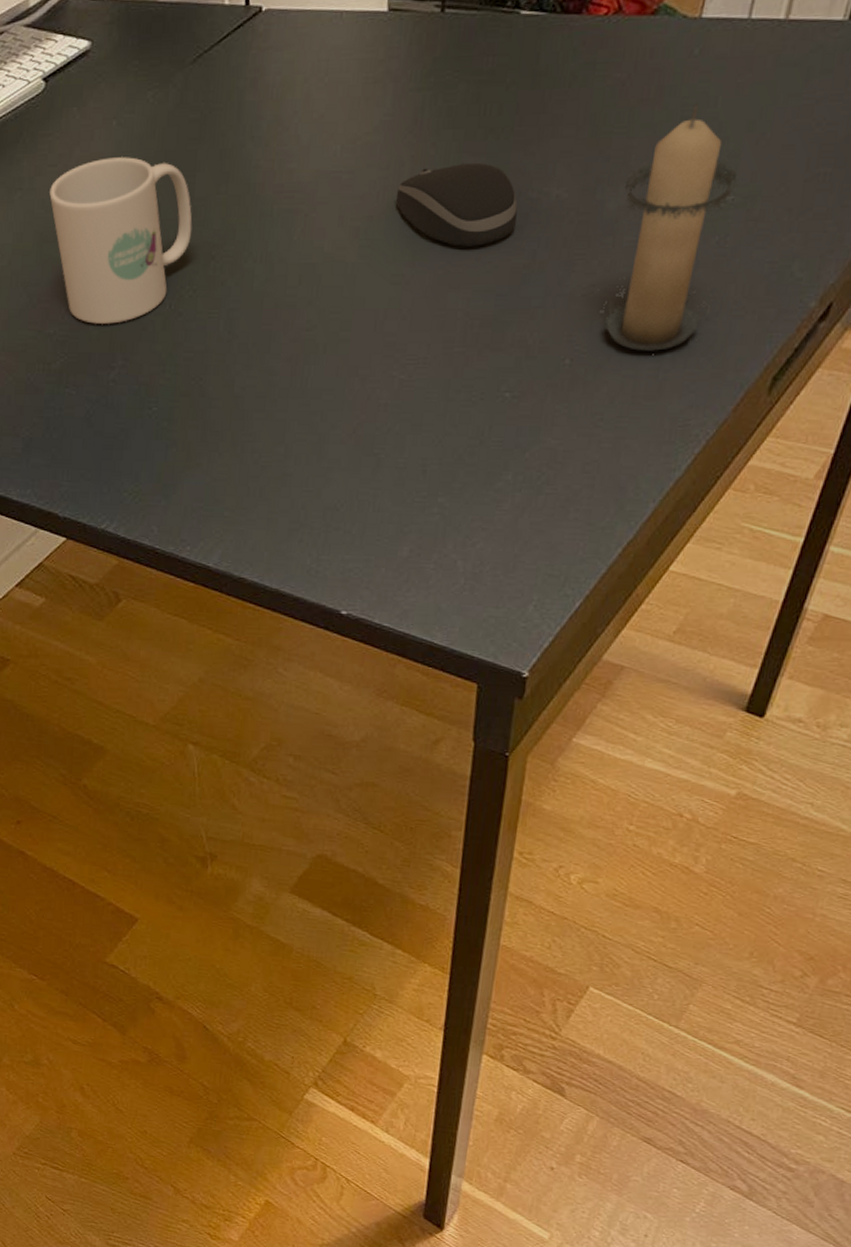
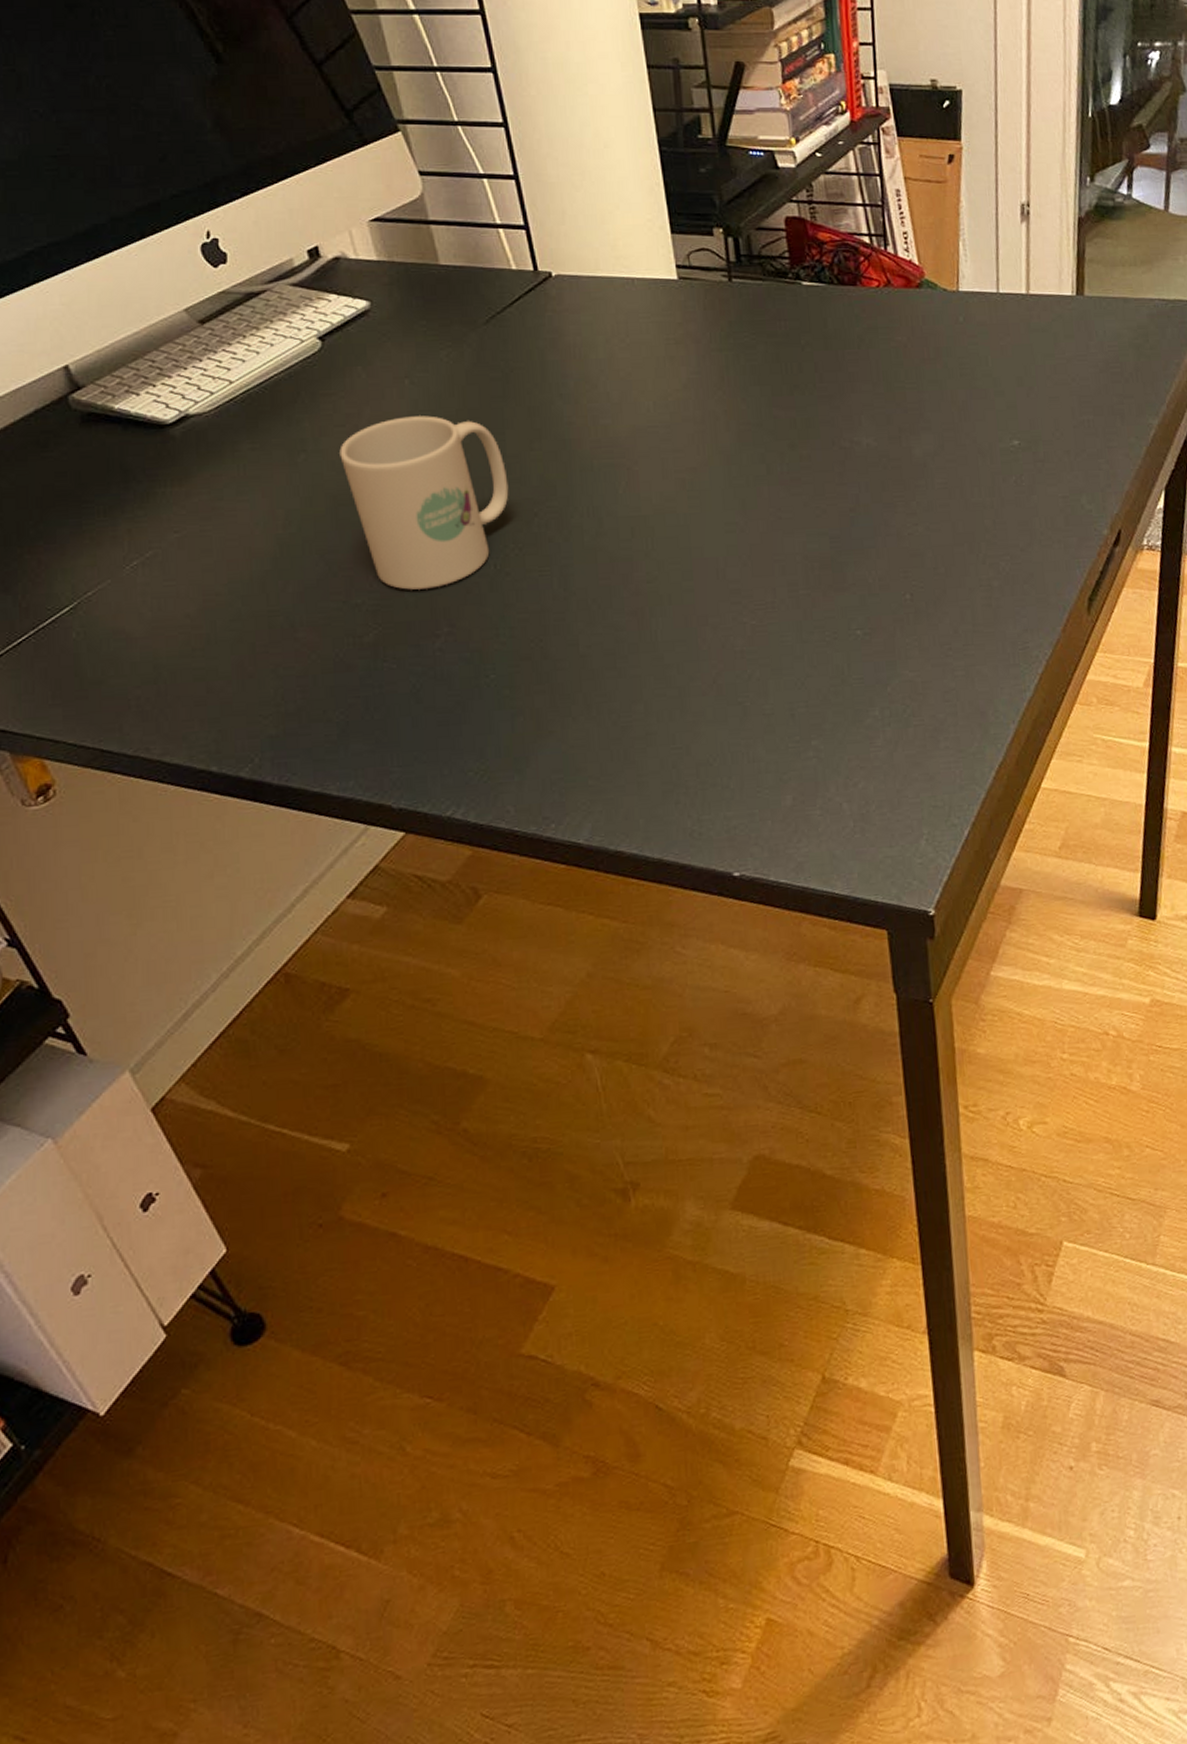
computer mouse: present [395,163,518,247] -> none [716,416,835,494]
candle: present [601,103,738,351] -> none [925,362,1021,582]

